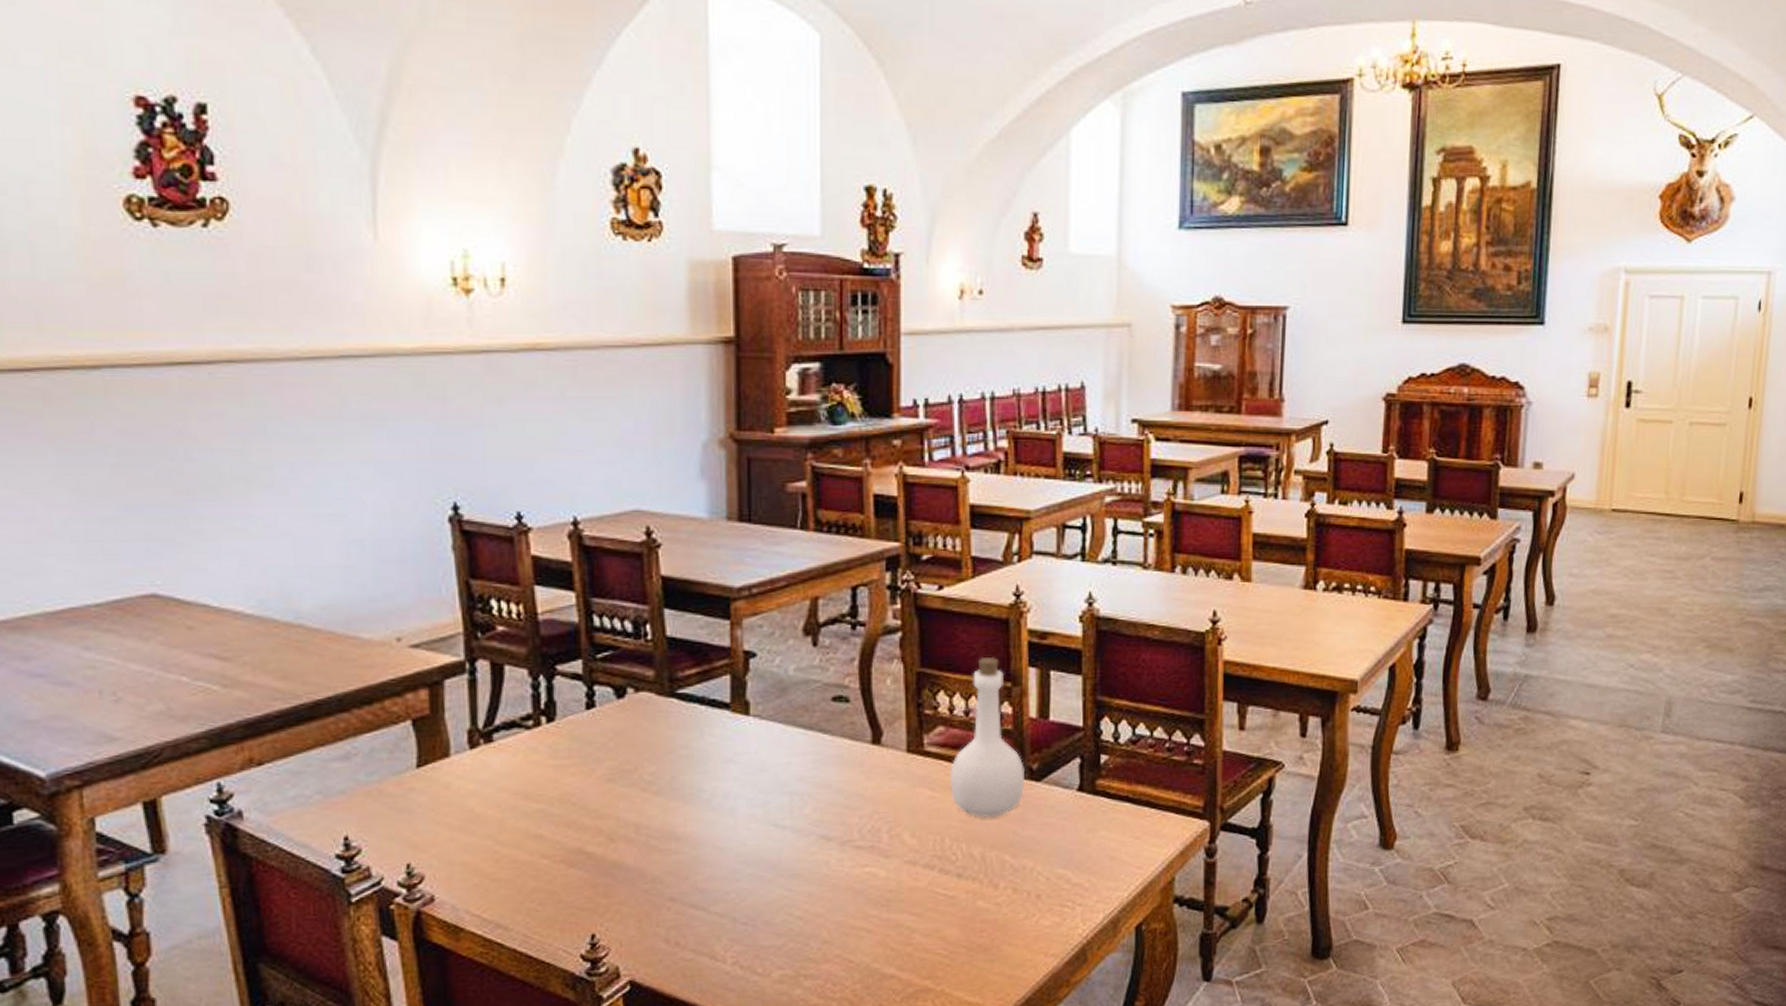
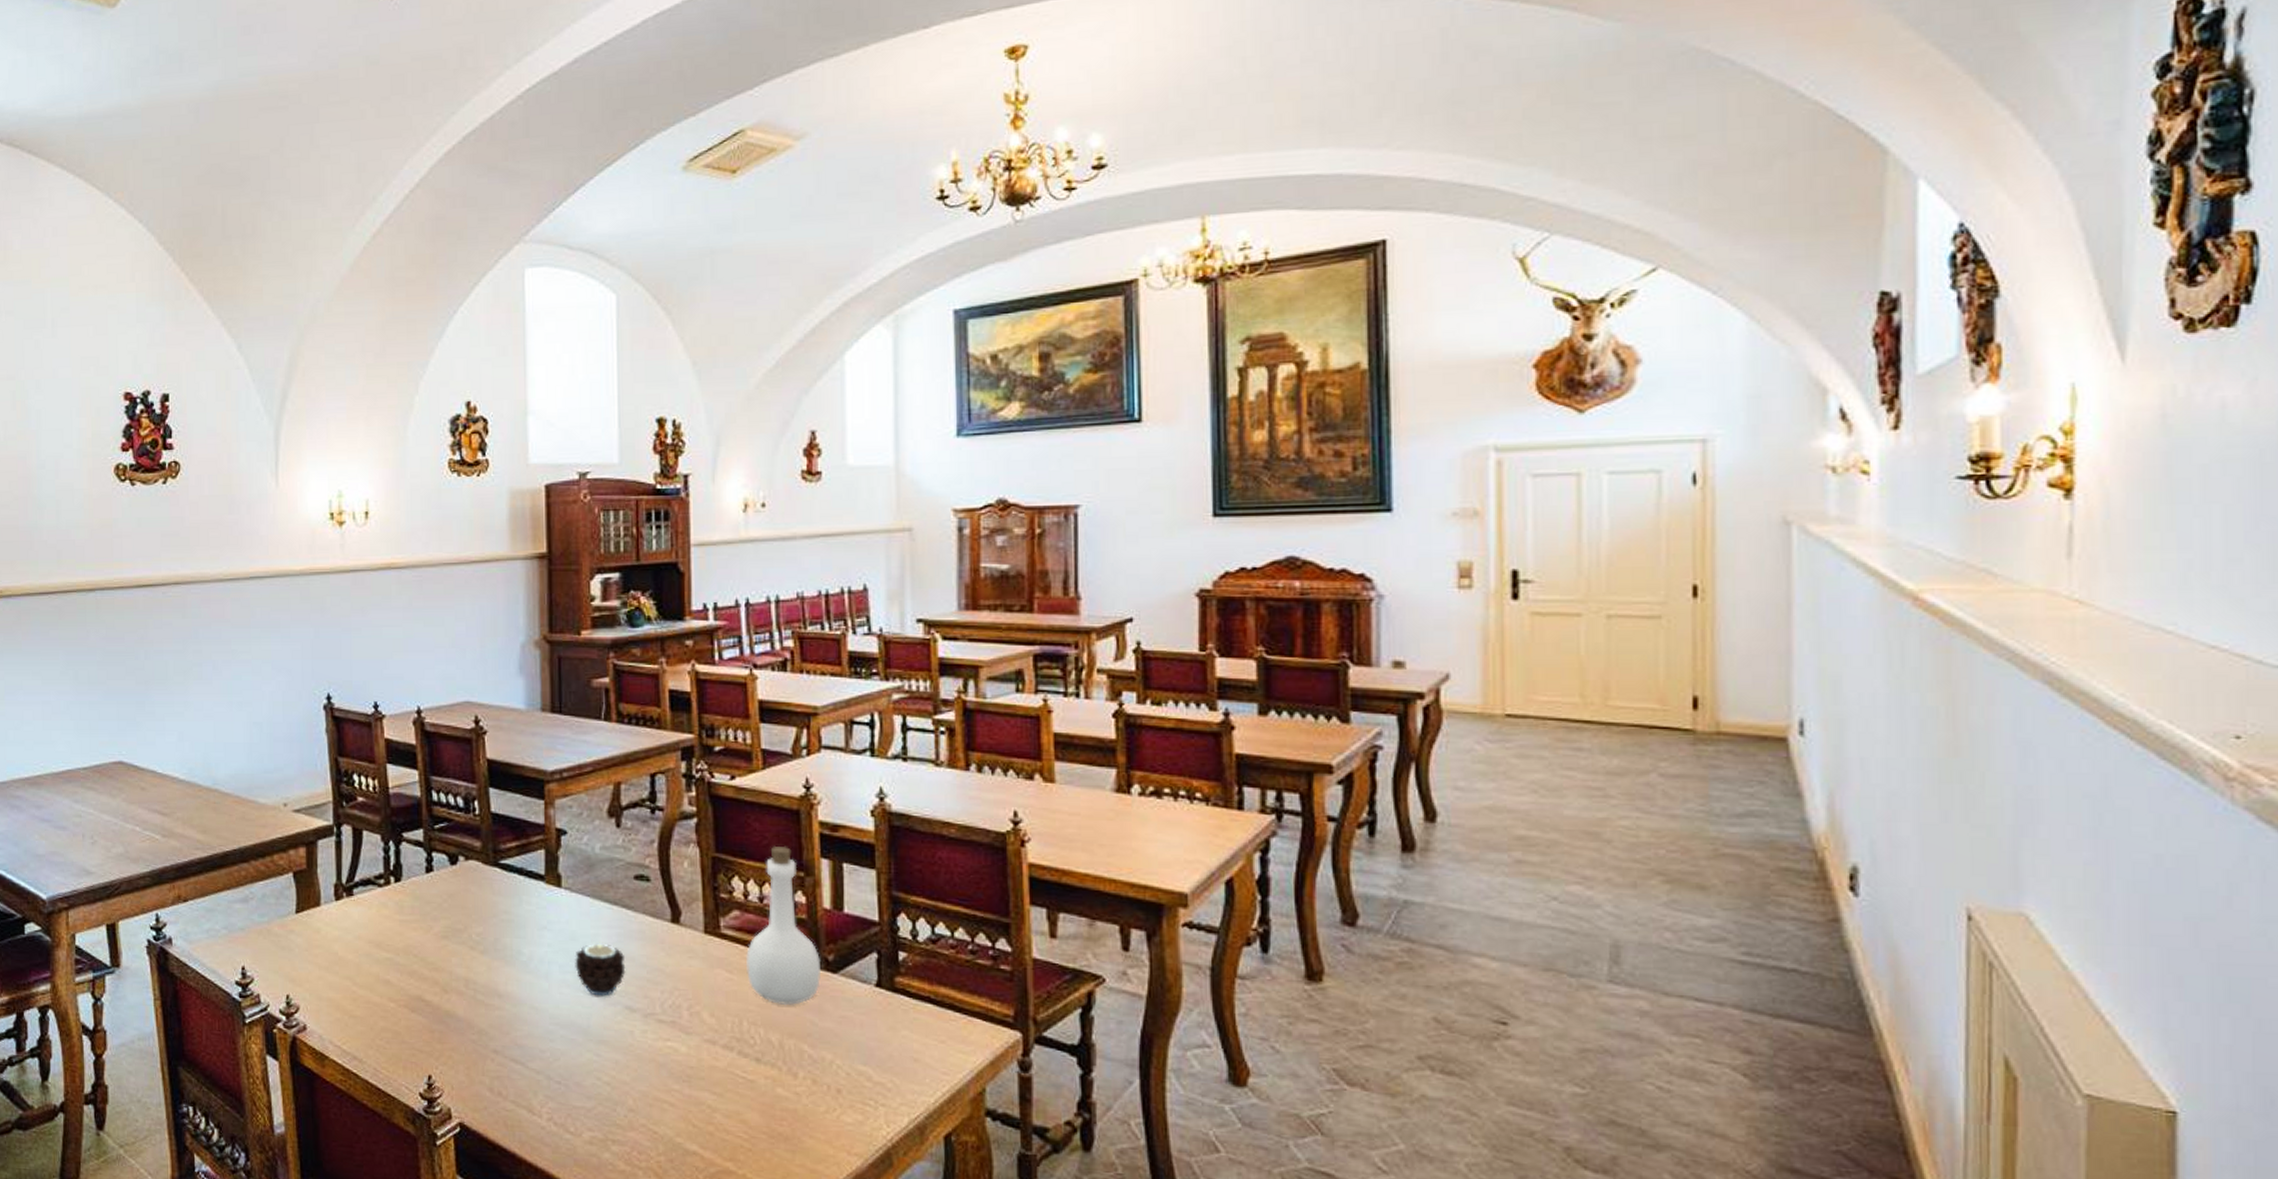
candle: none [764,770,821,828] -> present [575,942,626,996]

